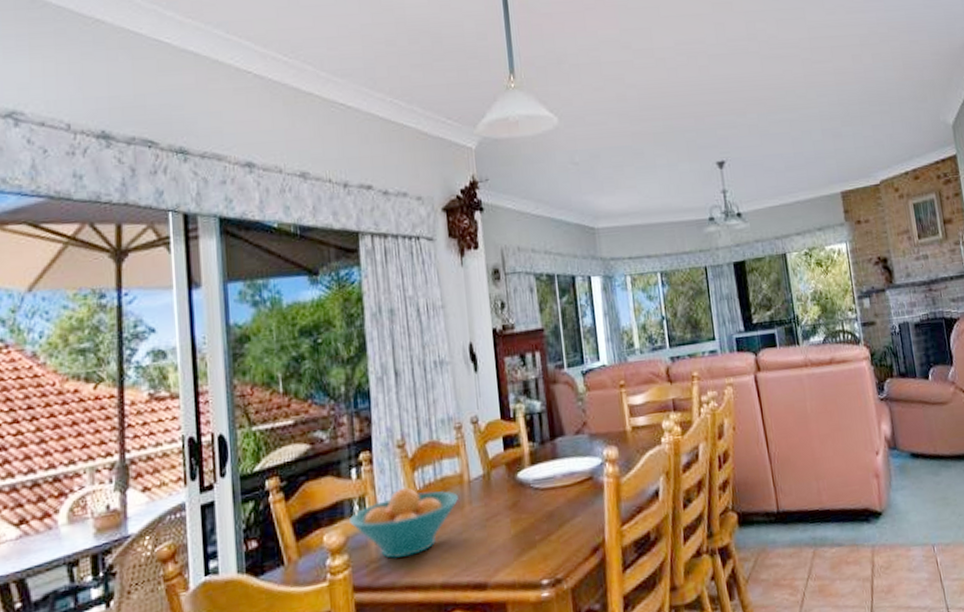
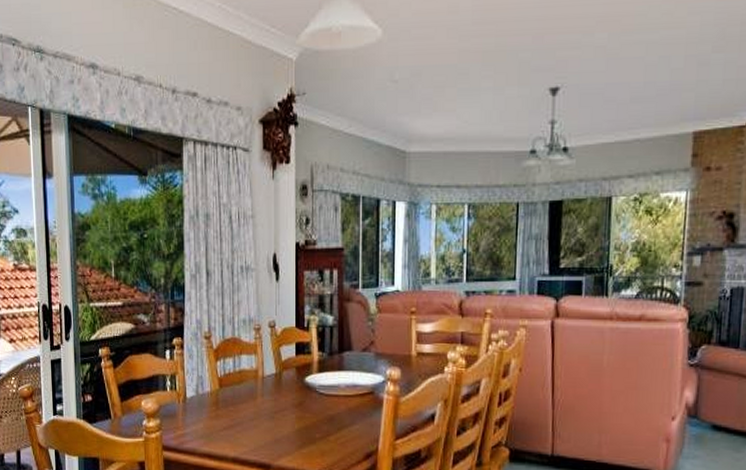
fruit bowl: present [350,487,458,559] -> none [163,373,252,431]

